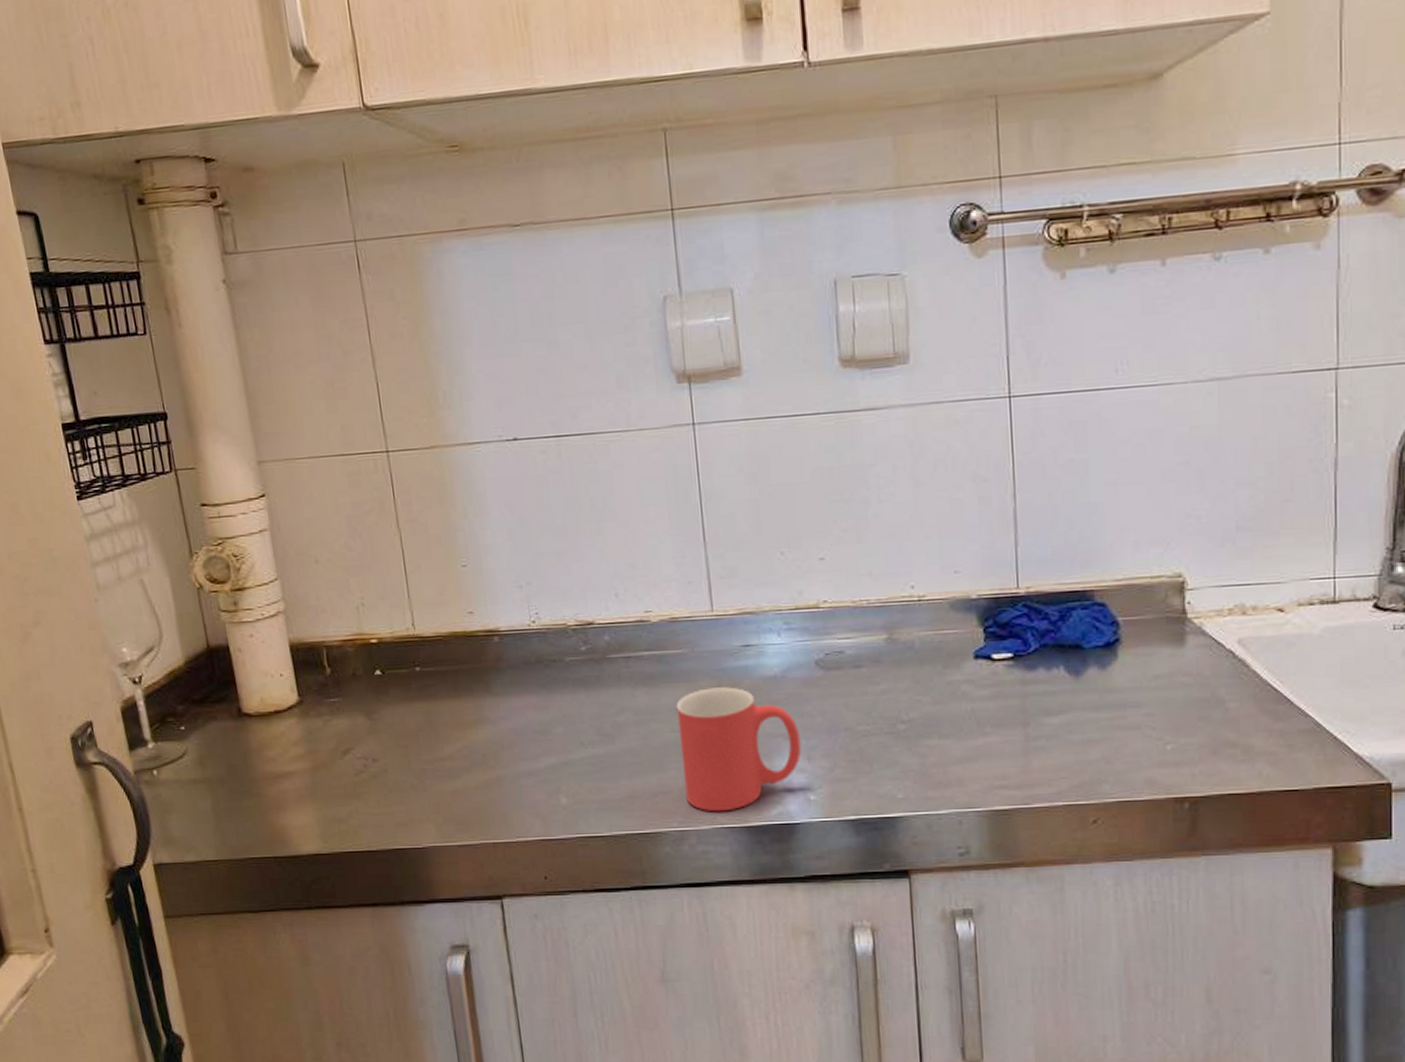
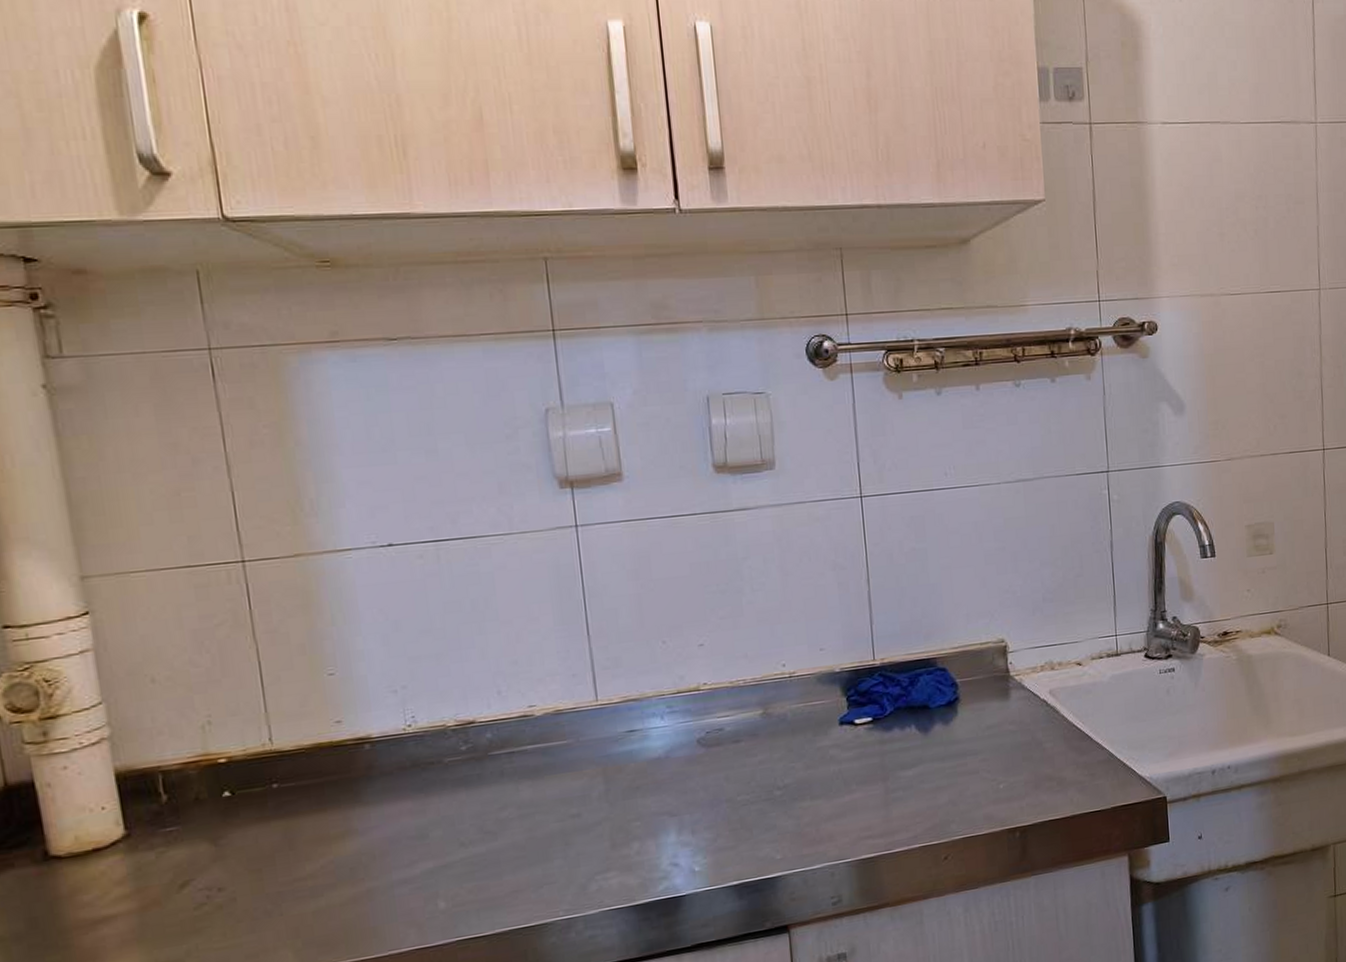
mug: present [676,687,802,812] -> none [561,772,686,896]

